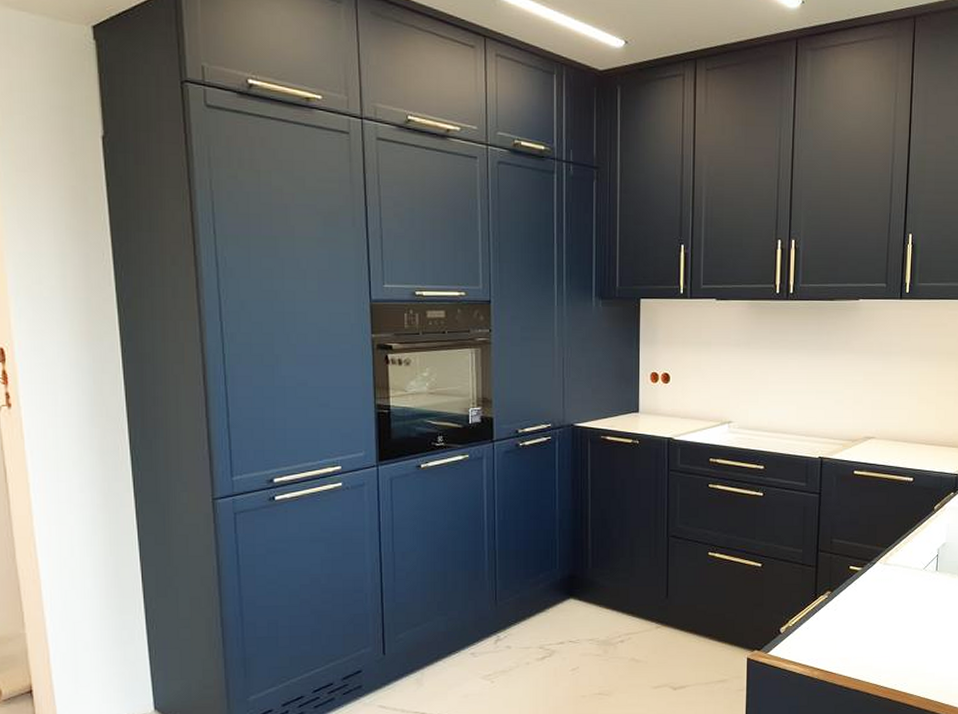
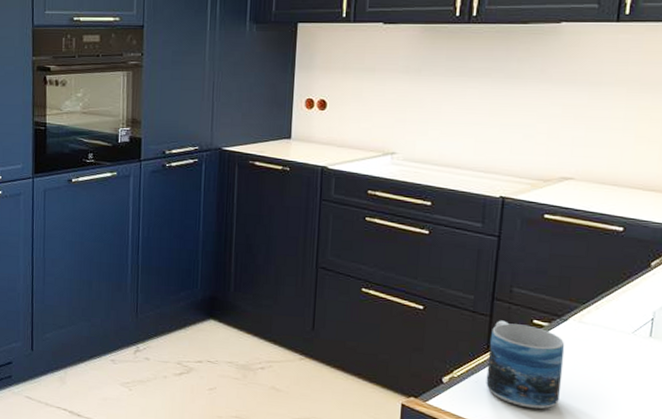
mug: none [815,569,875,646] -> present [486,320,565,409]

